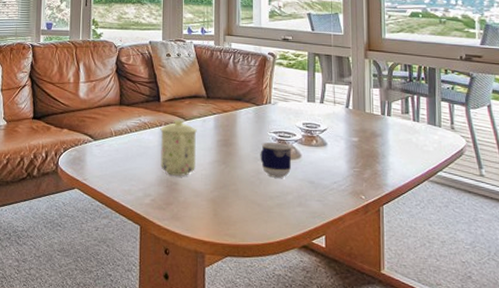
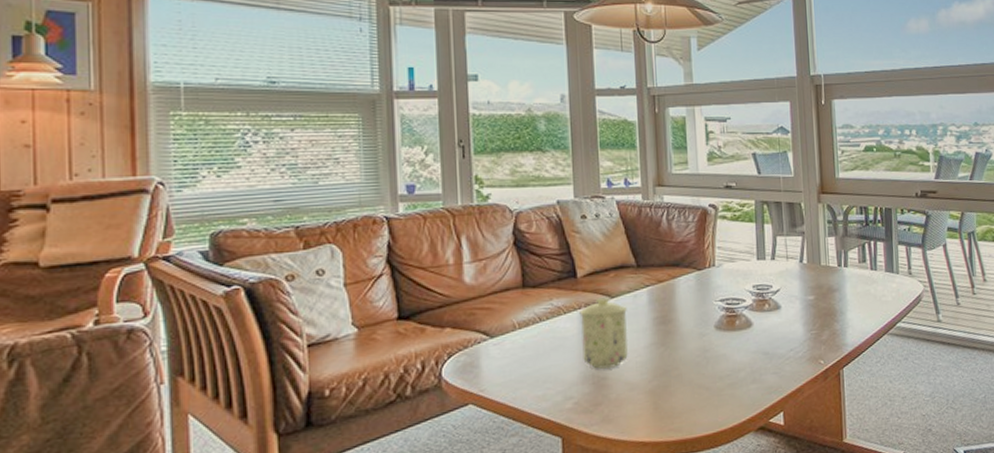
cup: present [260,142,292,178] -> none [705,311,742,354]

